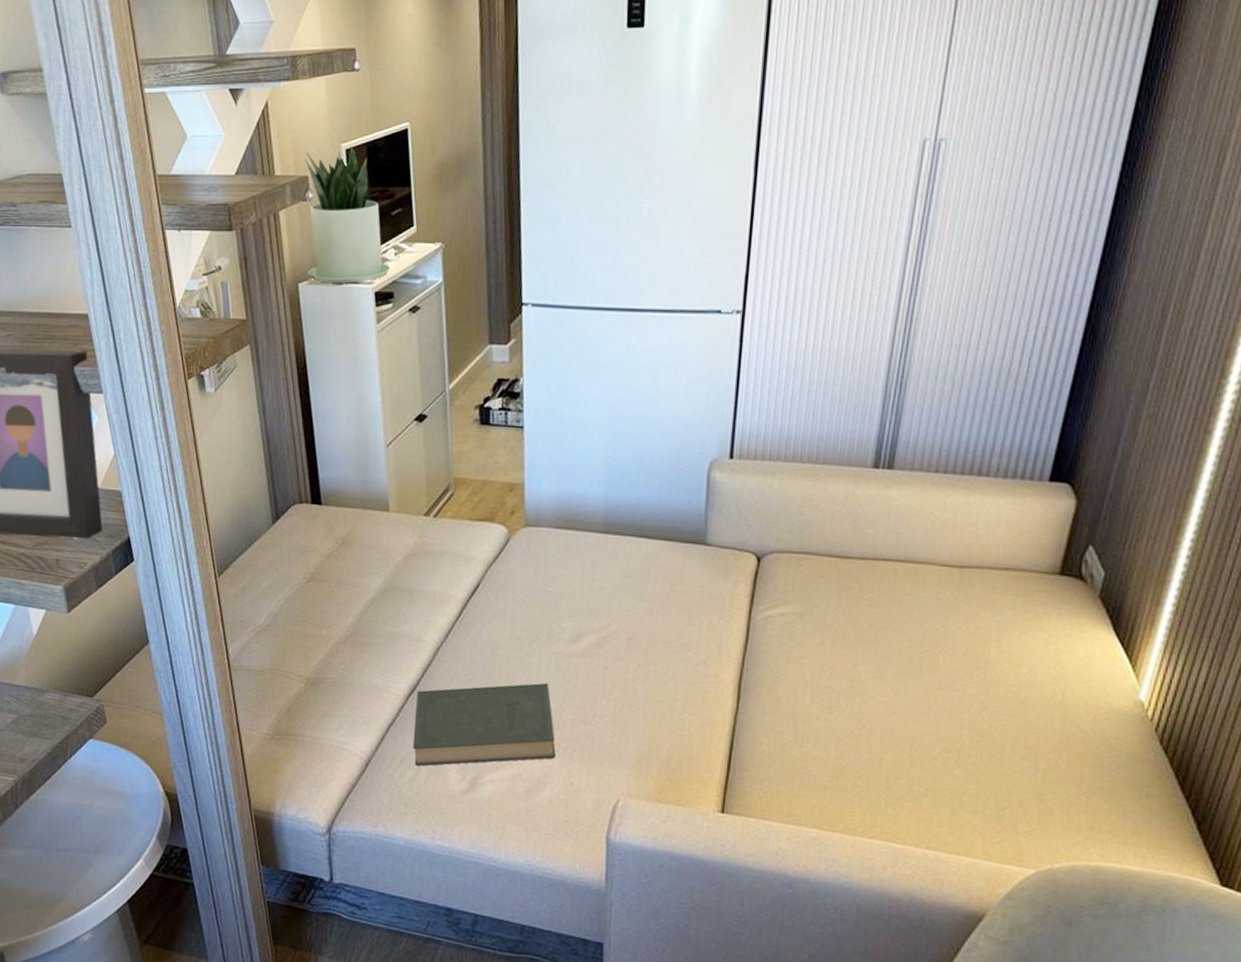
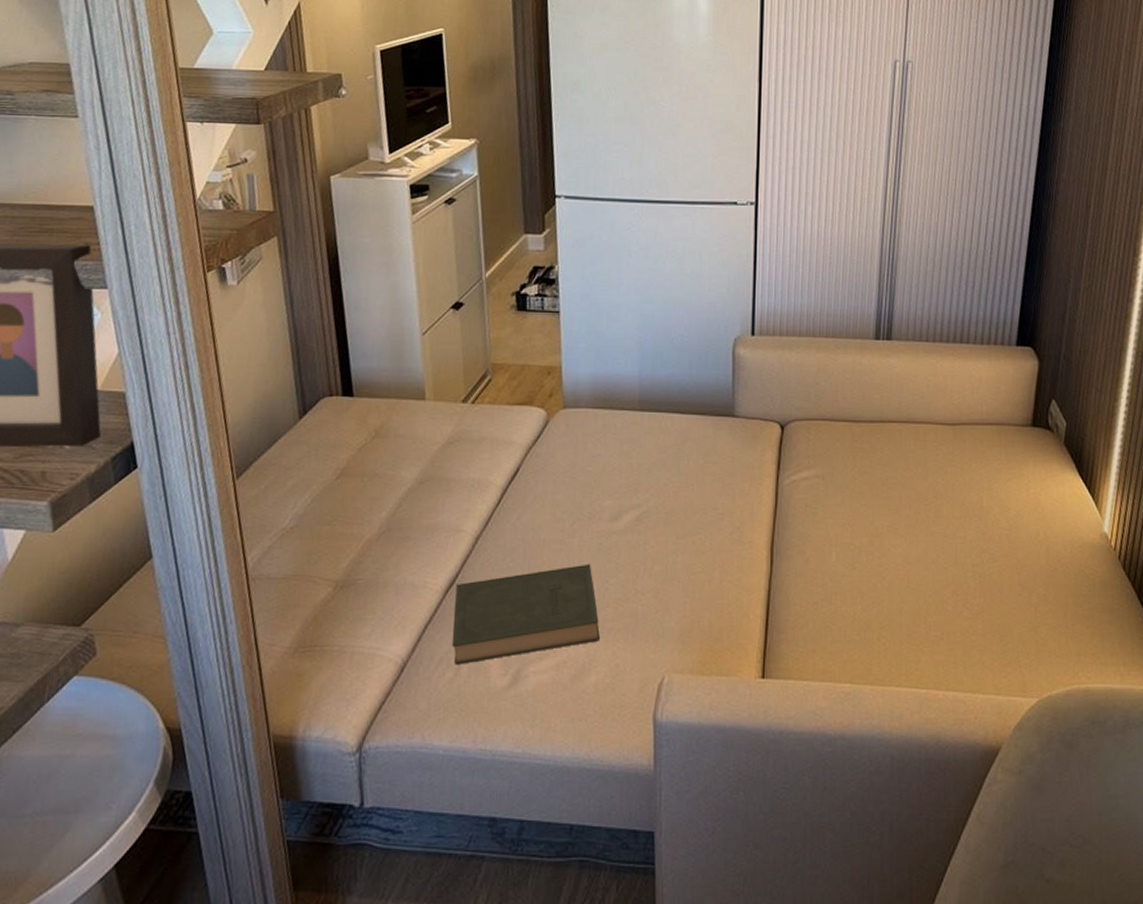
planter: present [304,147,391,284] -> none [337,48,426,177]

